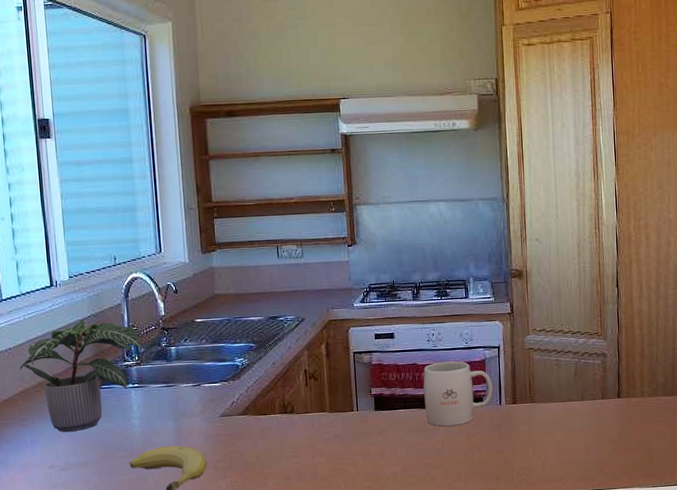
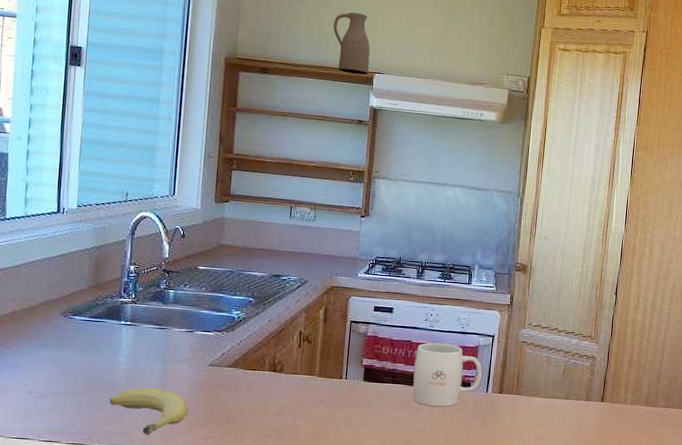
potted plant: present [19,319,142,432] -> none [12,250,141,360]
ceramic pitcher: none [292,40,334,104] -> present [333,12,370,75]

